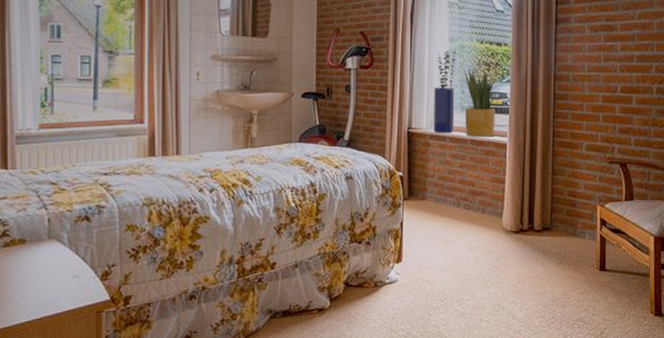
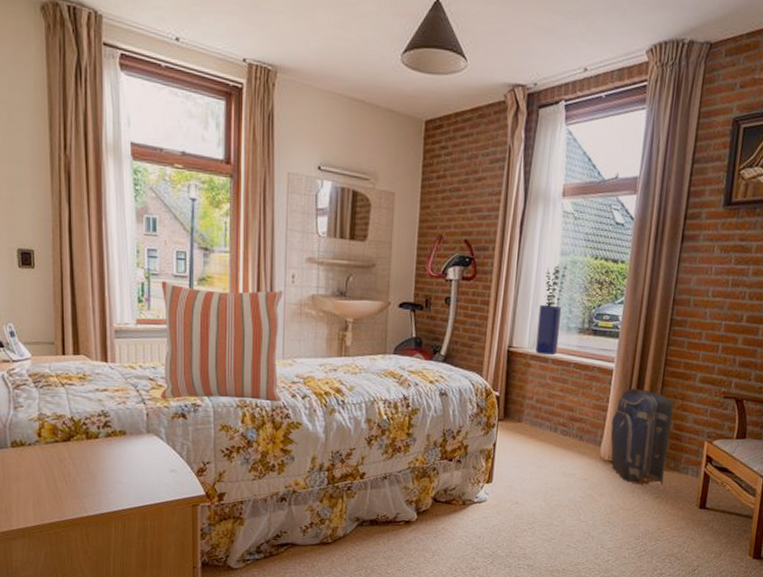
pillow: none [63,85,189,203] -> present [160,281,283,402]
planter: present [464,66,501,138] -> none [569,285,612,363]
suitcase: none [510,160,565,252] -> present [610,388,674,485]

